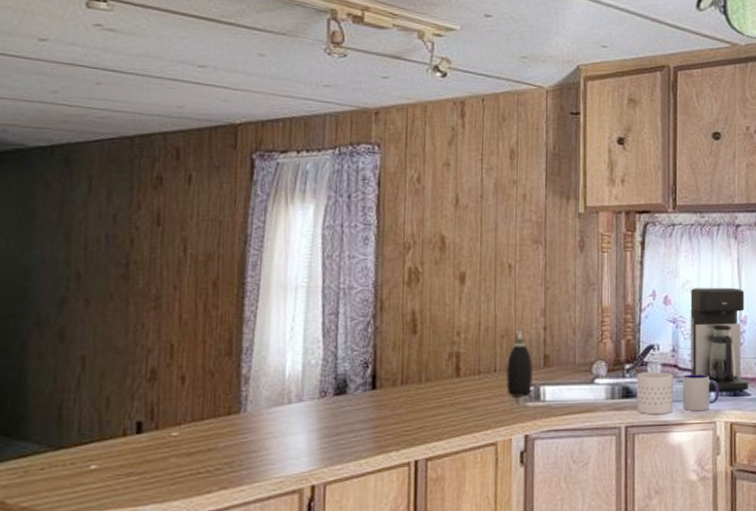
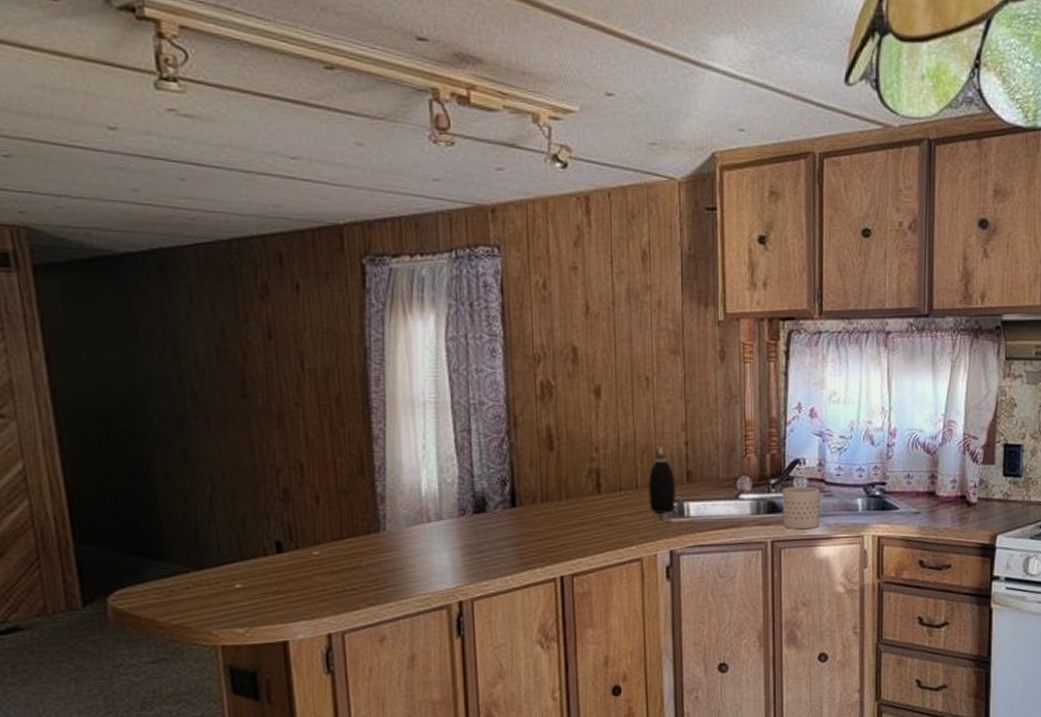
mug: present [682,374,720,412] -> none [829,489,867,526]
coffee maker: present [690,287,749,393] -> none [837,398,898,507]

